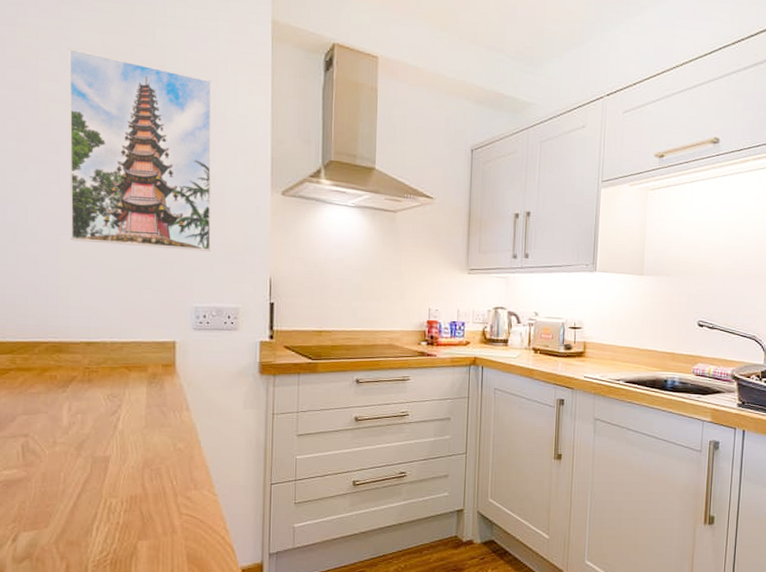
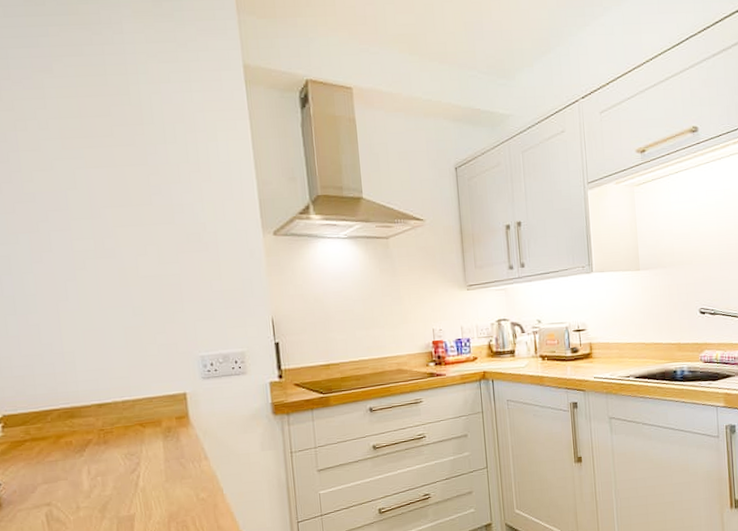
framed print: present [68,48,212,251] -> none [45,116,210,306]

